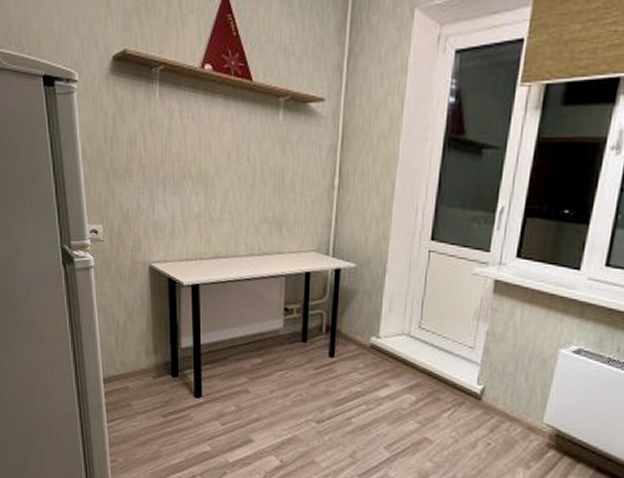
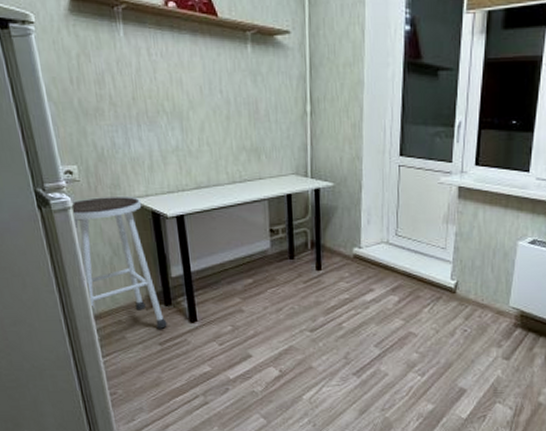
stool: none [95,259,172,400] -> present [72,197,167,329]

